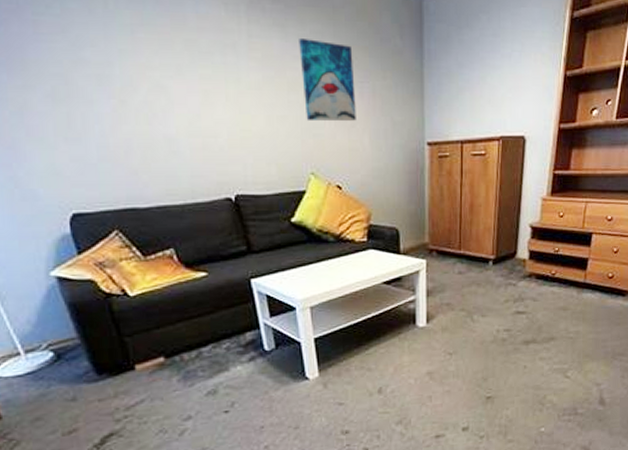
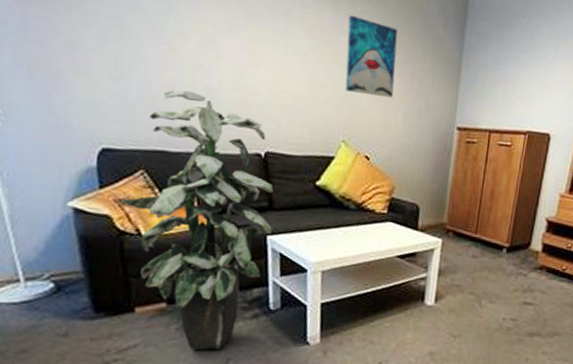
indoor plant: none [100,143,255,399] -> present [119,90,274,350]

